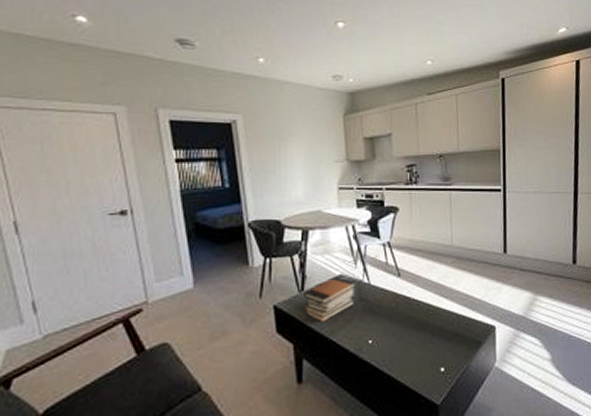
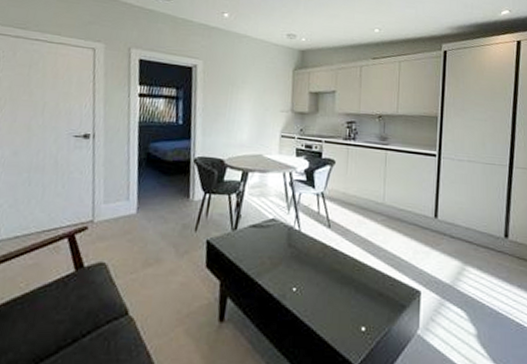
book stack: present [304,276,356,322] -> none [235,219,287,263]

